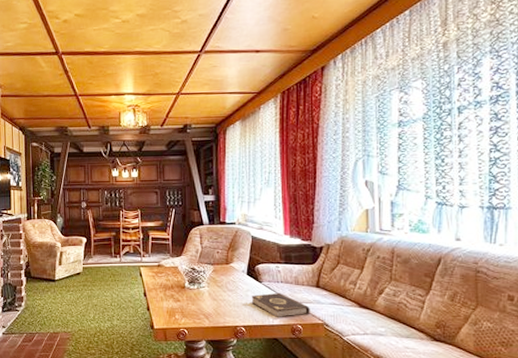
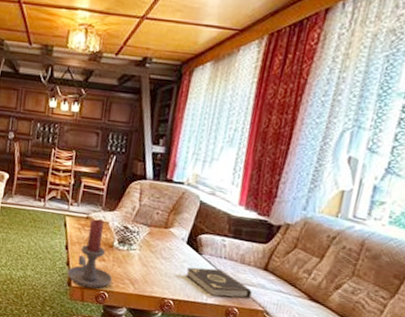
candle holder: none [149,265,188,328] -> present [67,219,112,289]

